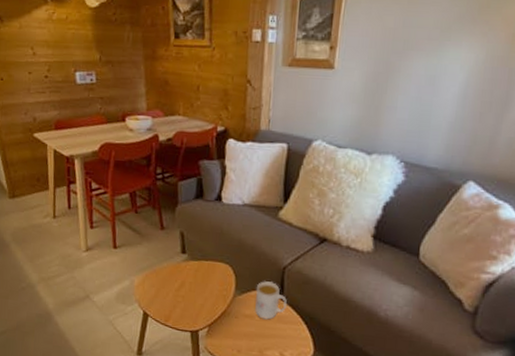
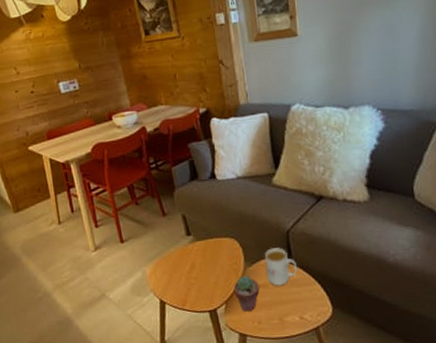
potted succulent: none [219,303,246,339] -> present [233,276,260,312]

